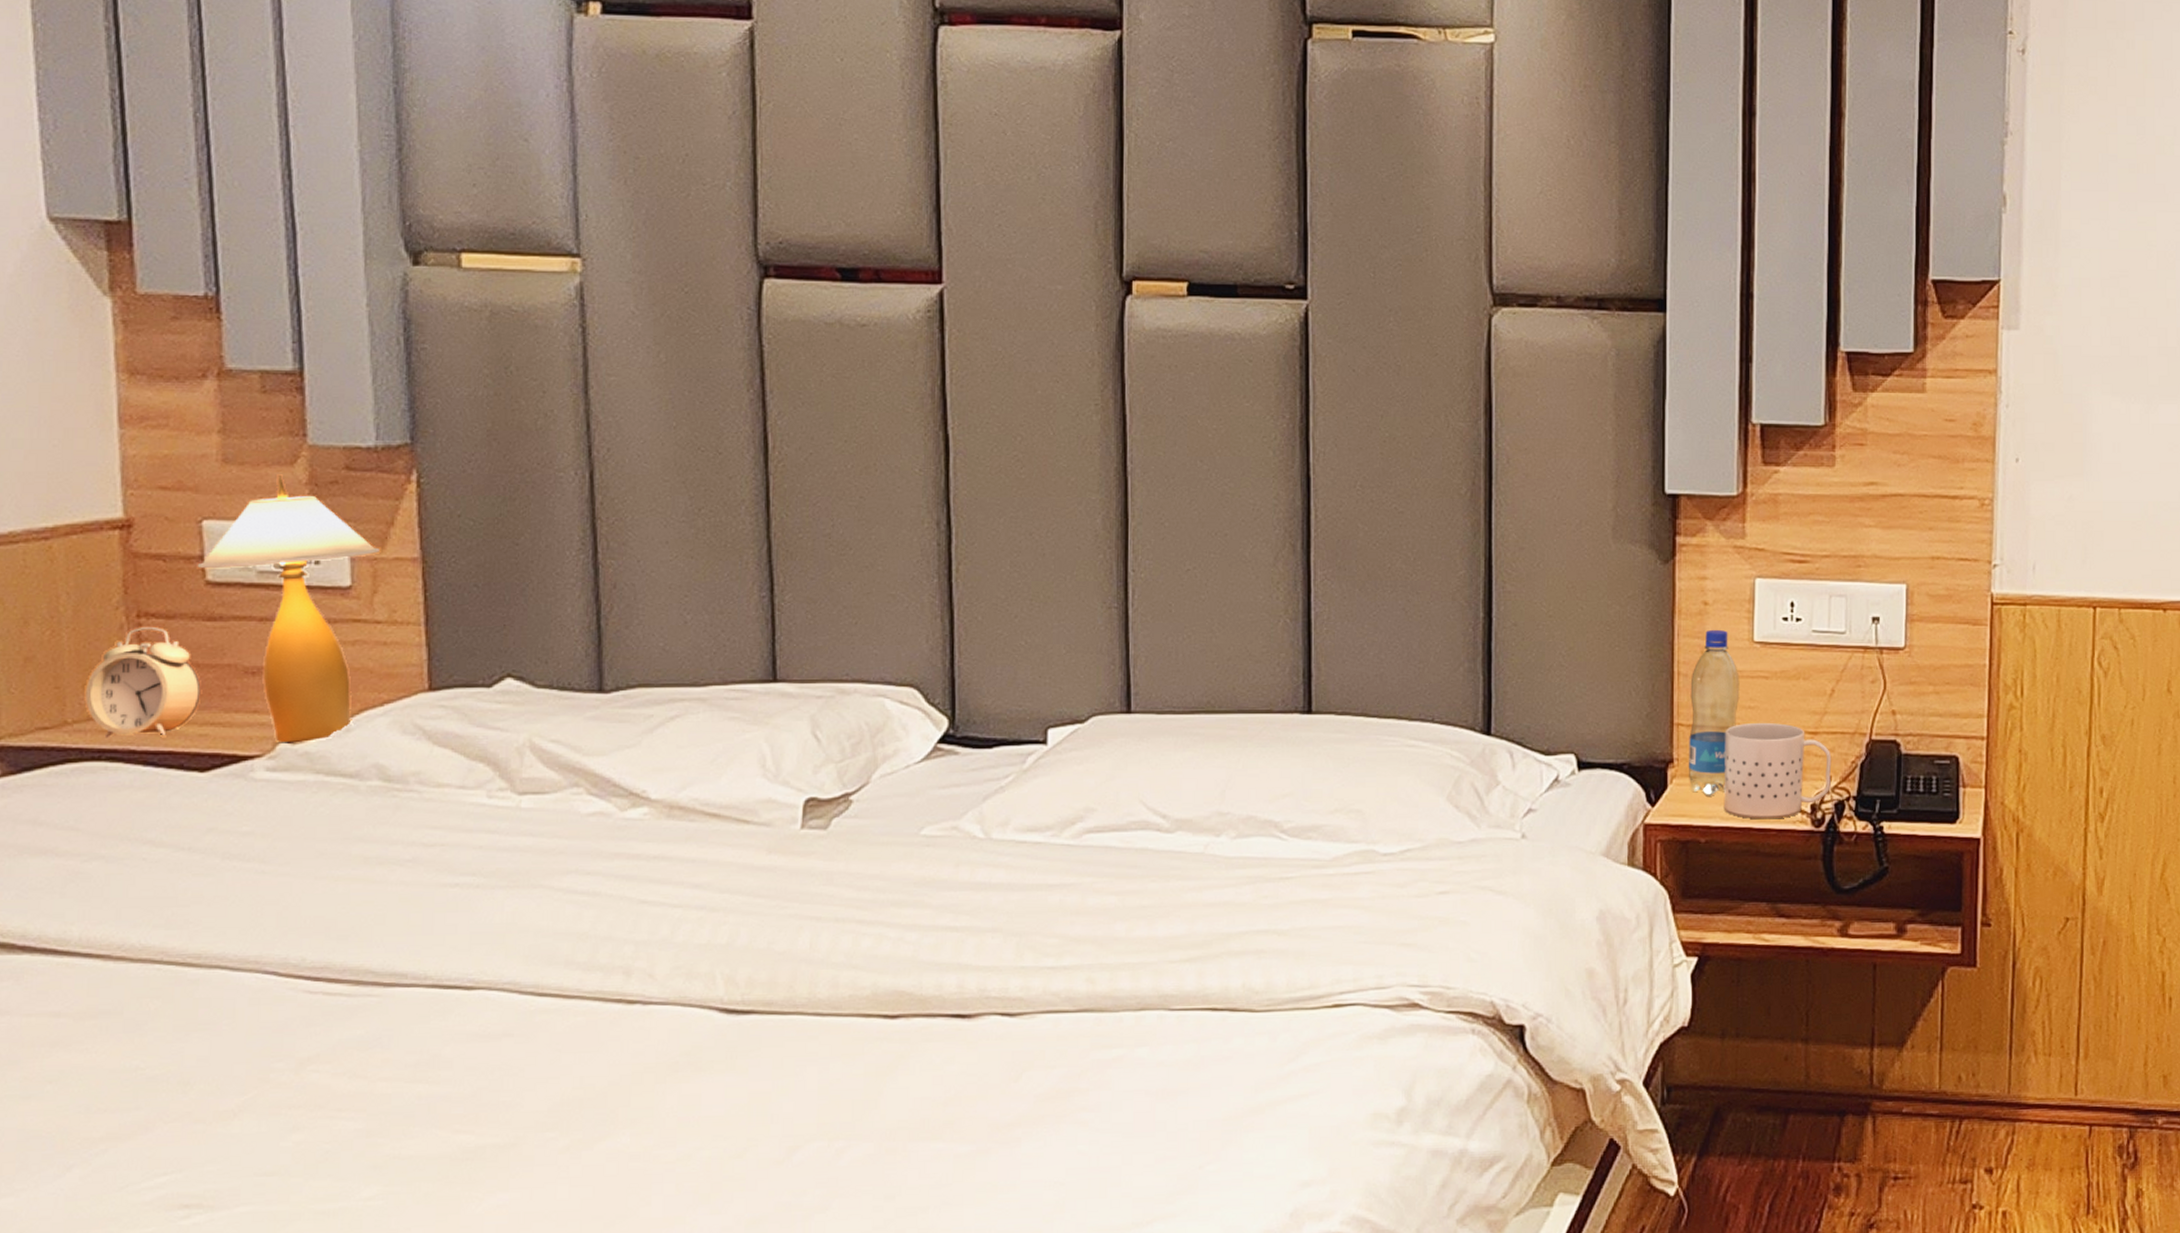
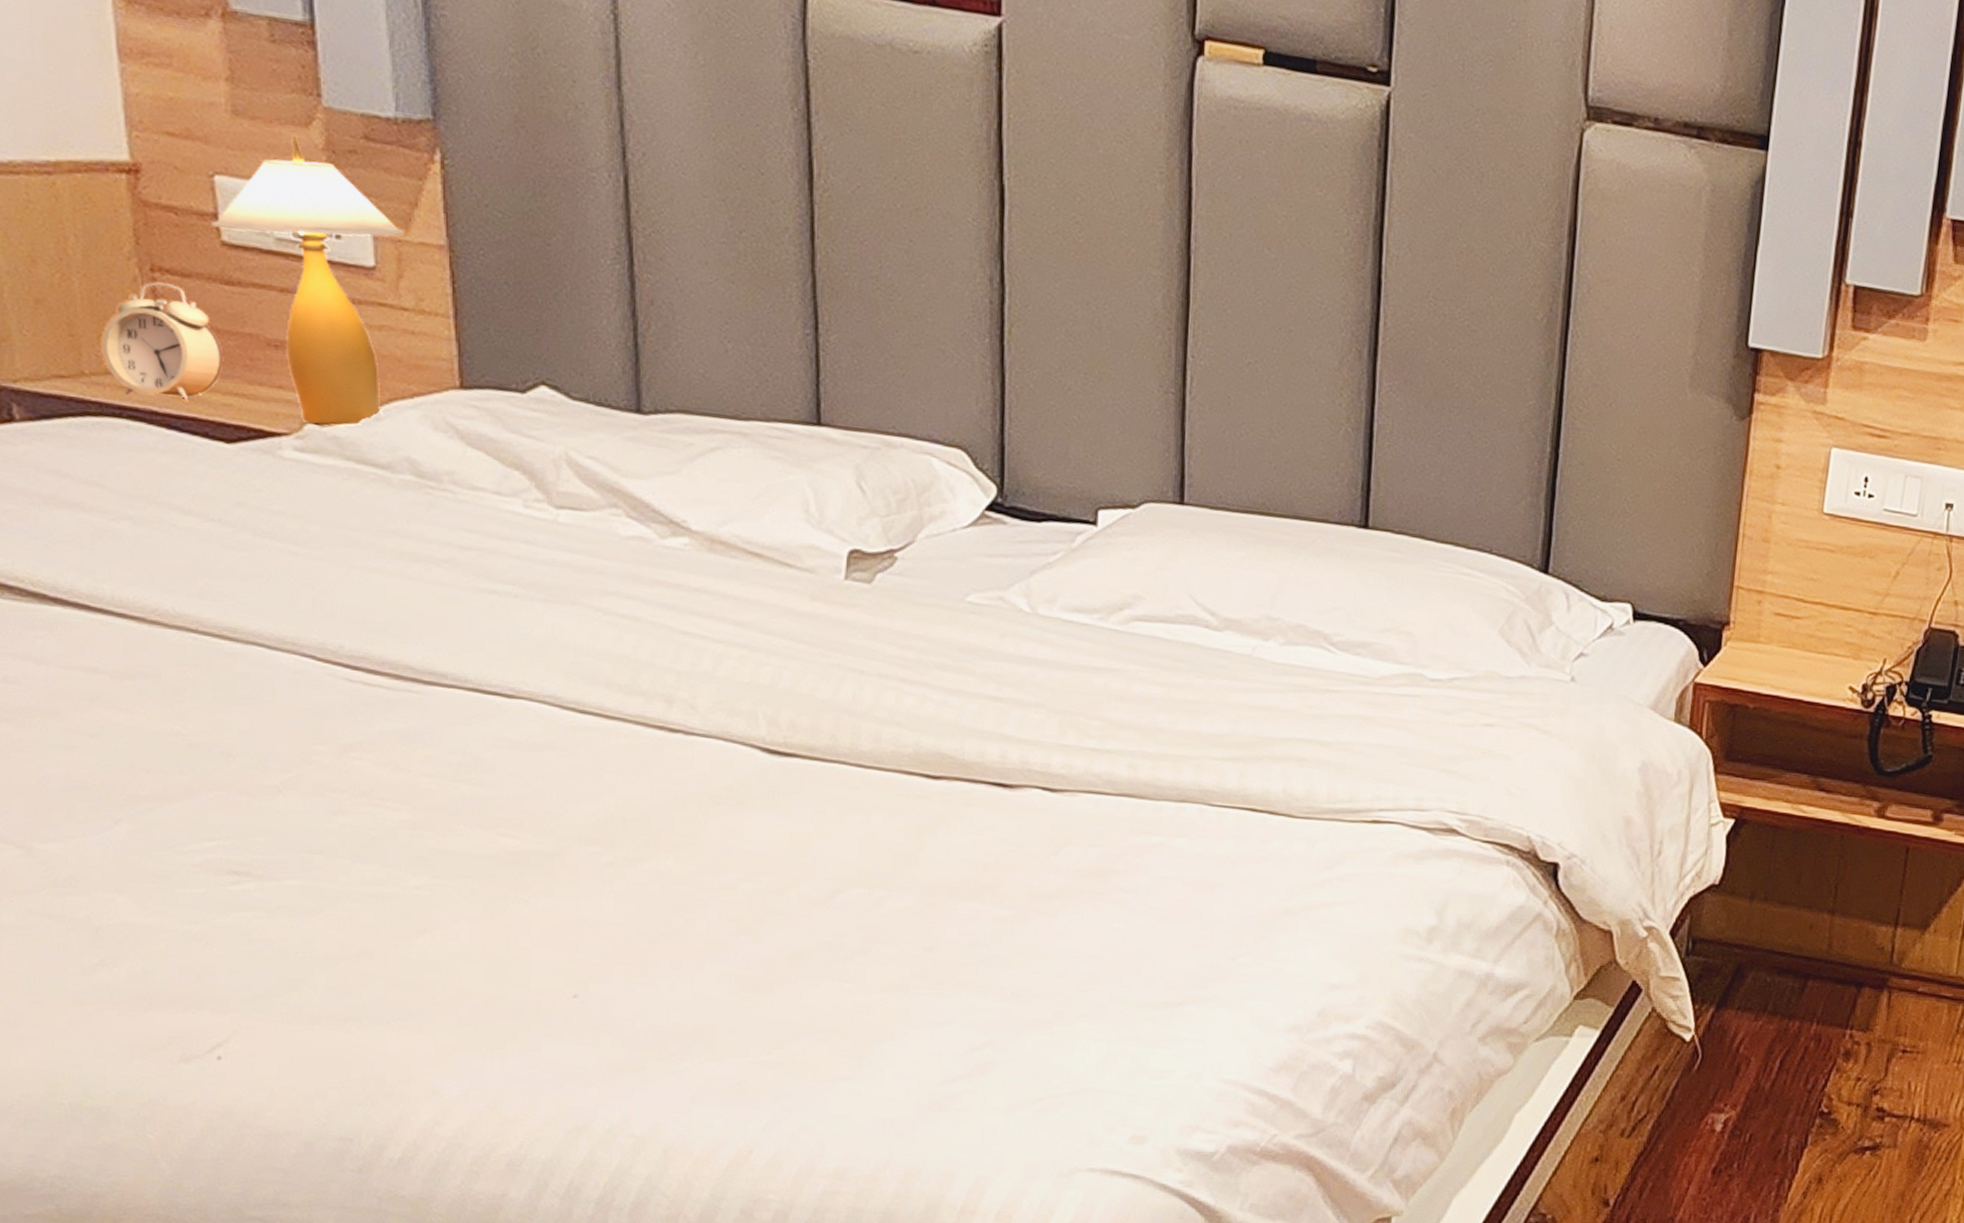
bottle: present [1688,629,1740,796] -> none [1743,494,1805,664]
mug: present [1723,722,1832,820] -> none [1775,595,1889,695]

